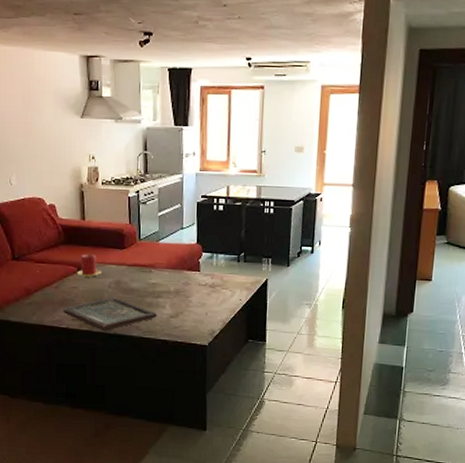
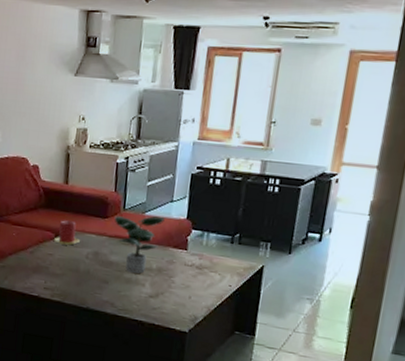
board game: present [63,297,157,331] -> none [36,268,135,304]
potted plant: none [131,242,177,297] -> present [114,215,165,274]

